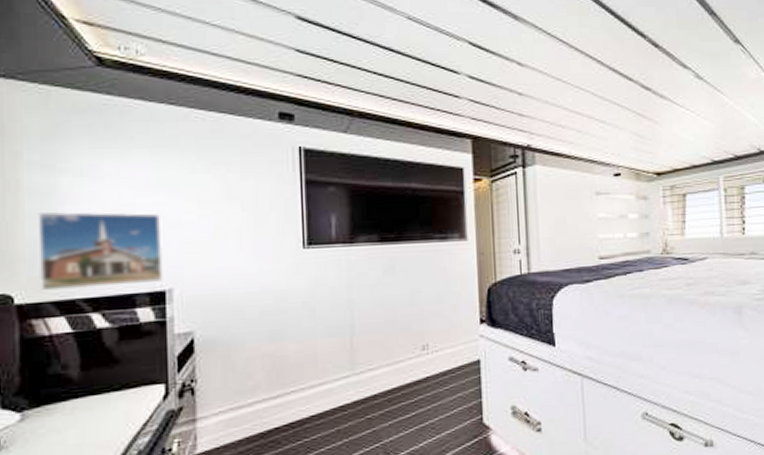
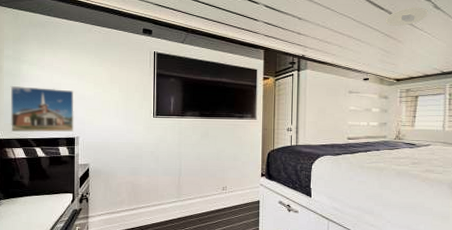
recessed light: none [635,77,689,102] -> present [385,7,428,26]

